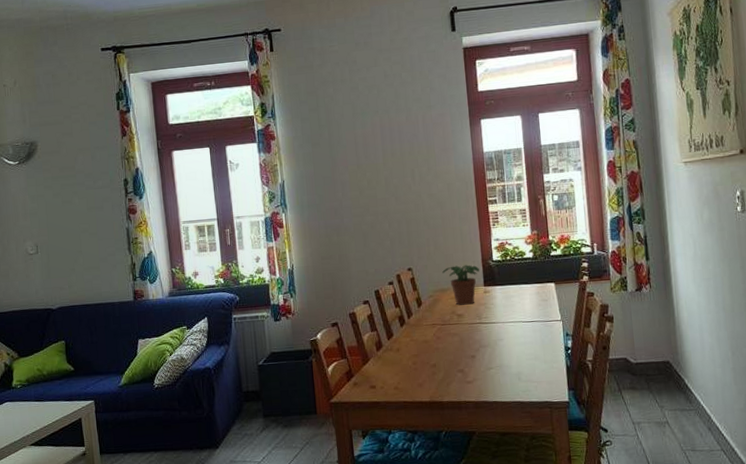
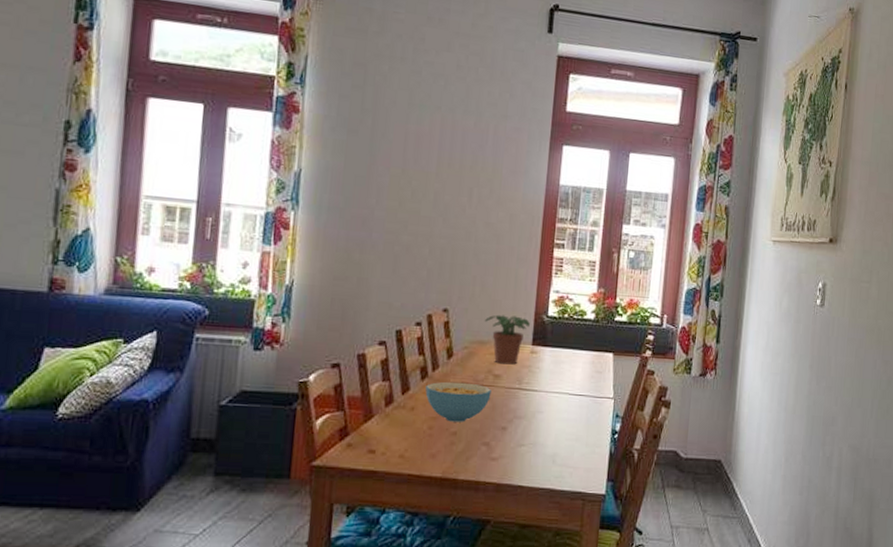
cereal bowl: none [405,324,458,357] -> present [425,381,491,422]

